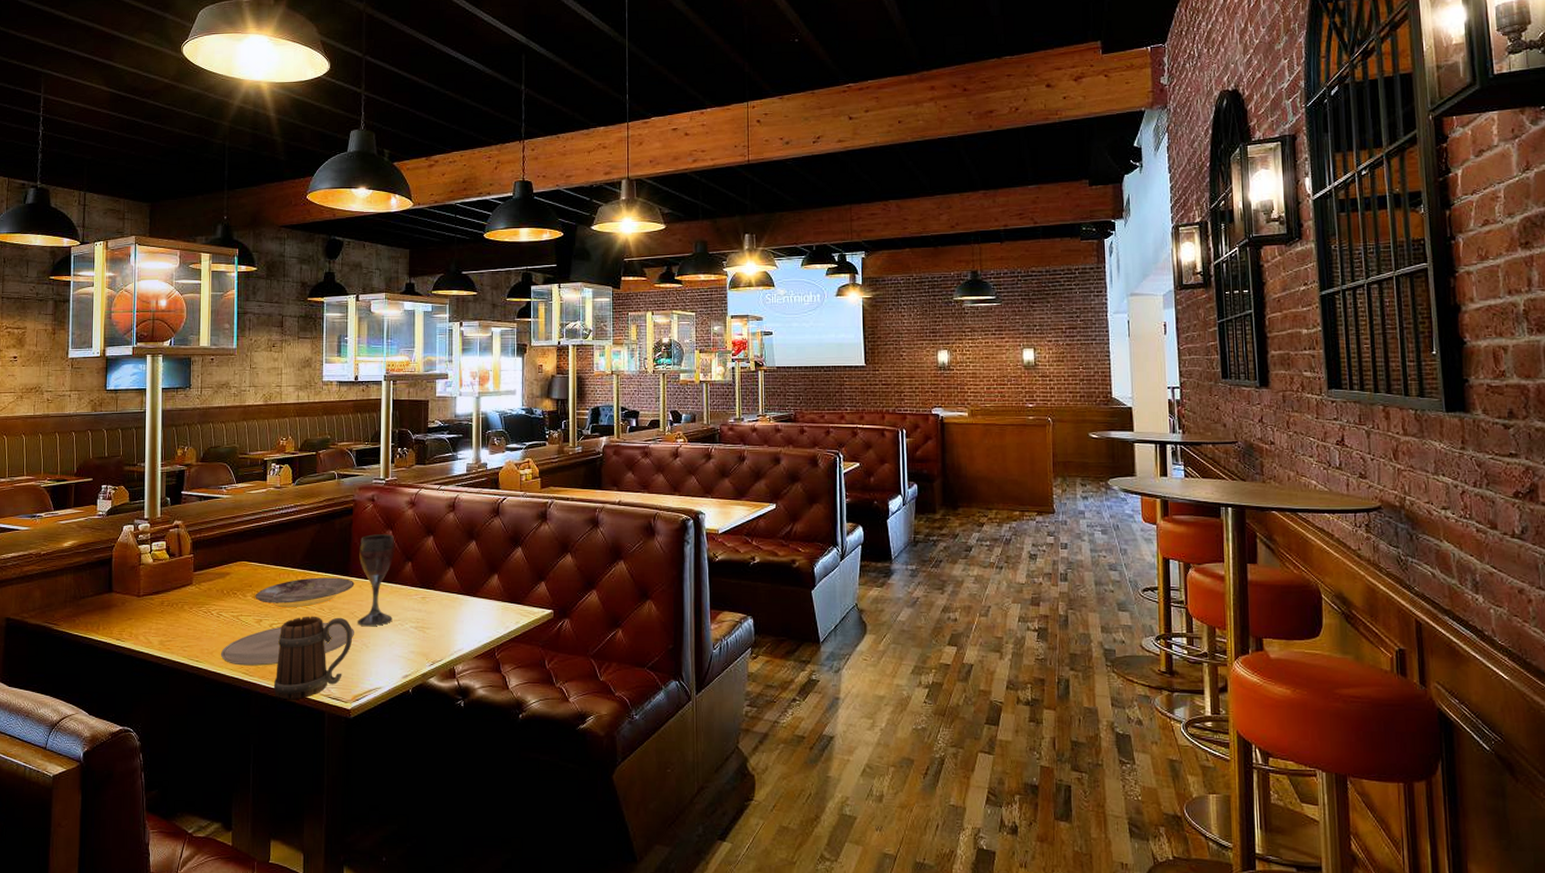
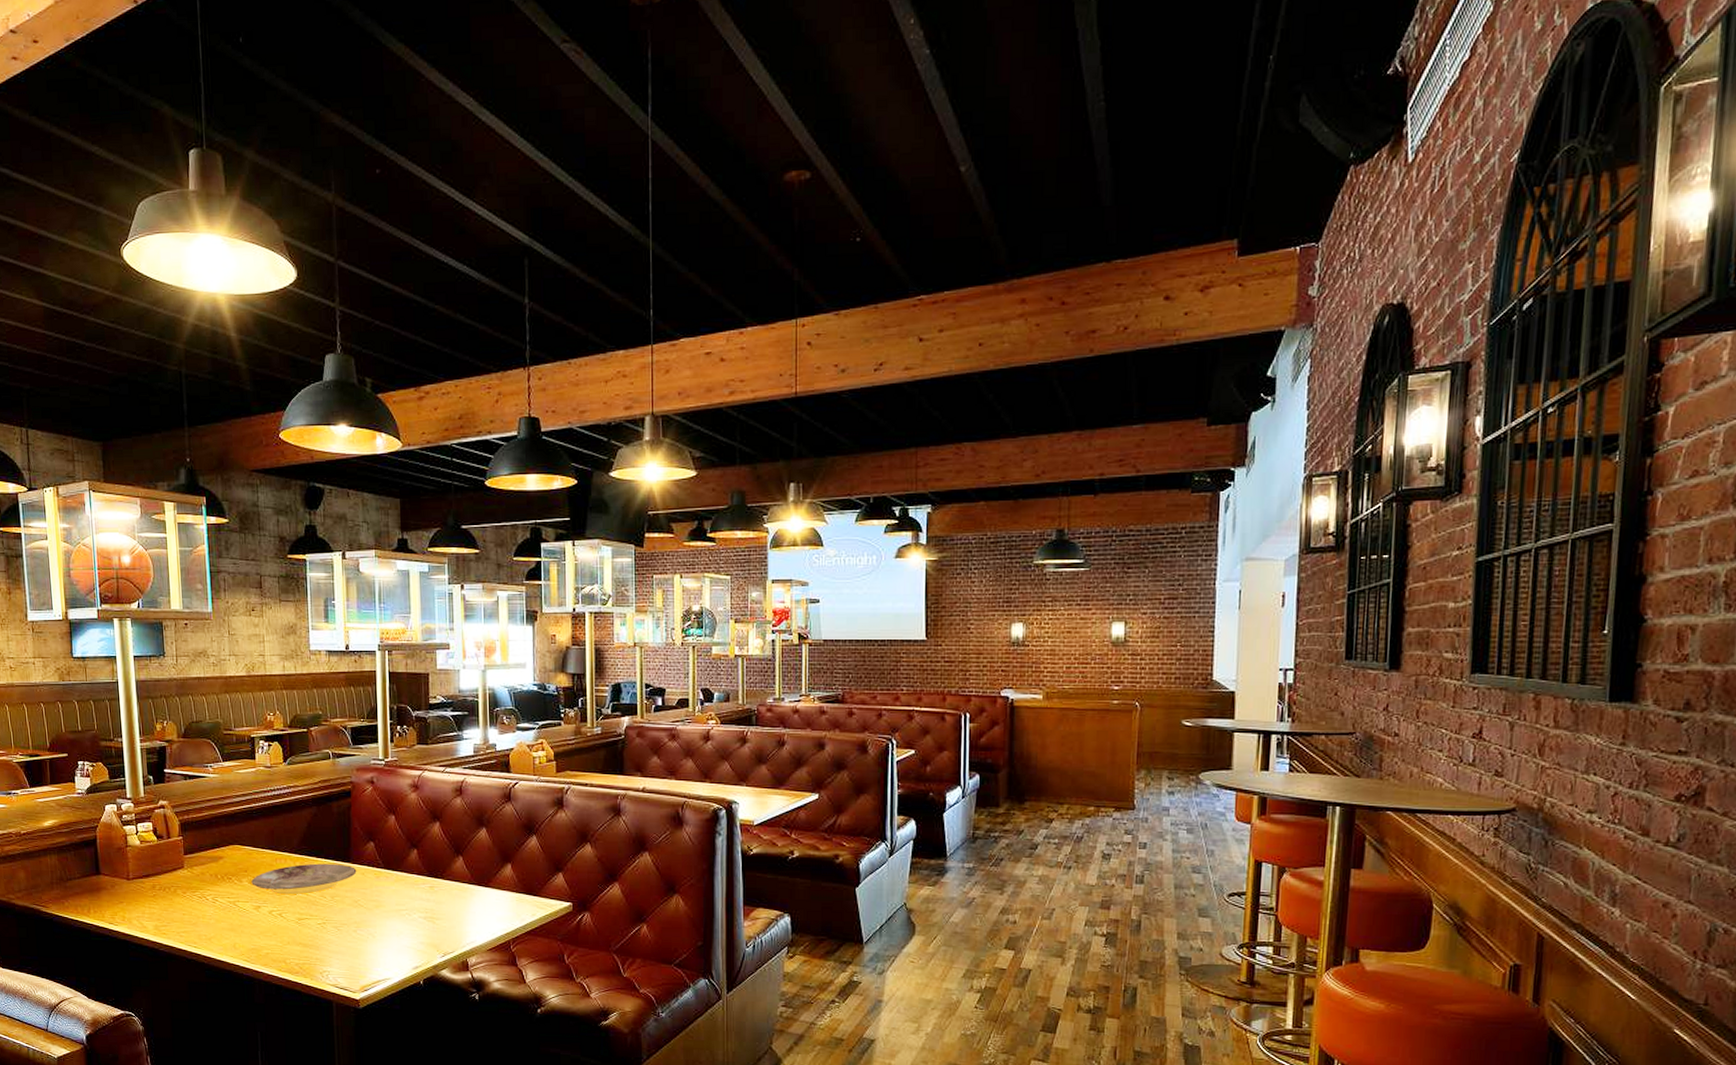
plate: present [220,622,355,666] -> none [219,910,360,954]
beer mug: present [273,616,353,700] -> none [277,903,358,989]
cup: present [357,534,395,627] -> none [360,819,399,916]

